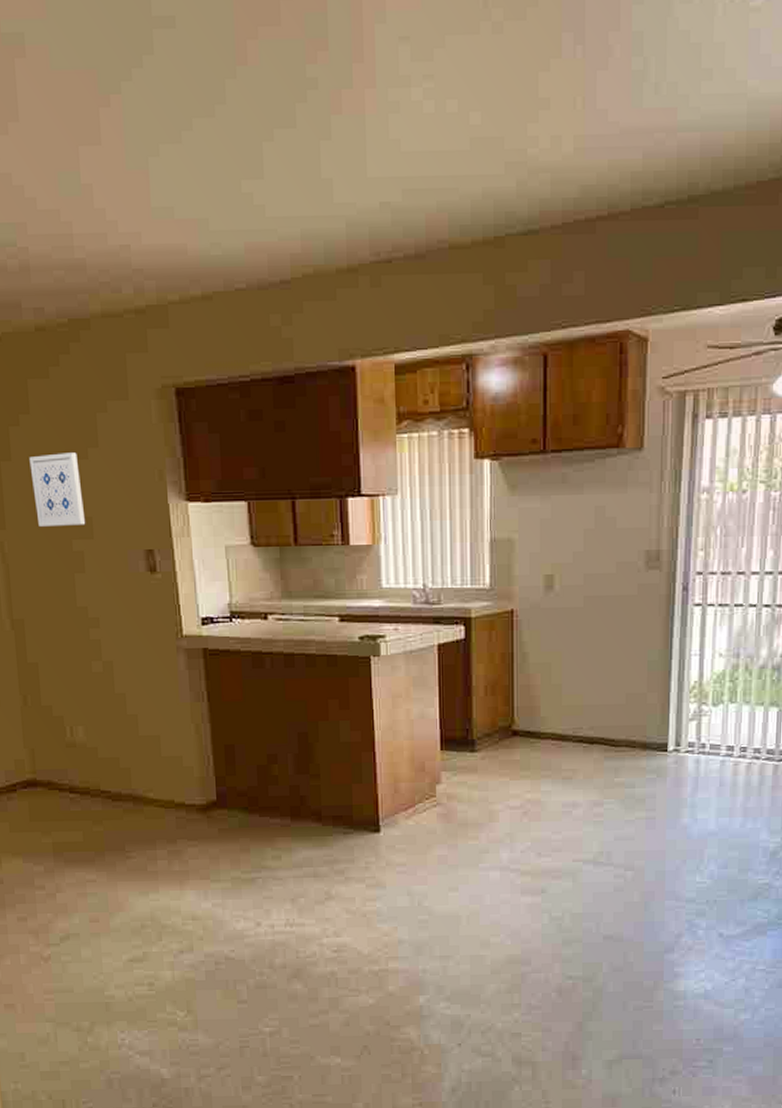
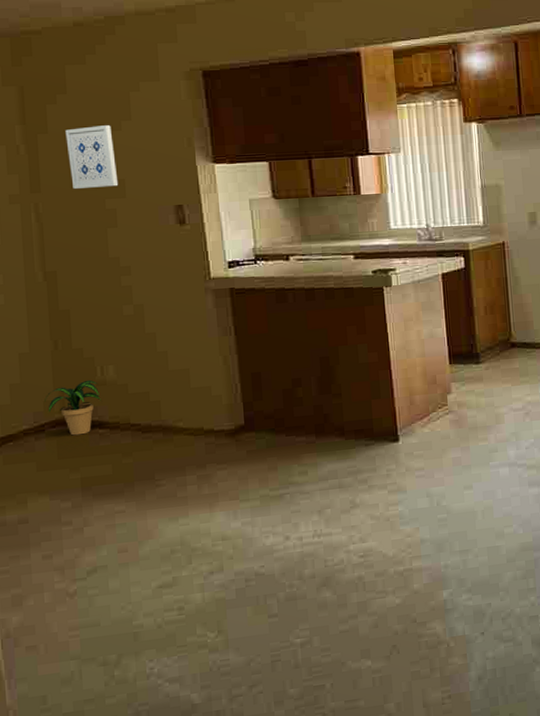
potted plant: none [15,740,71,798] -> present [44,379,101,436]

